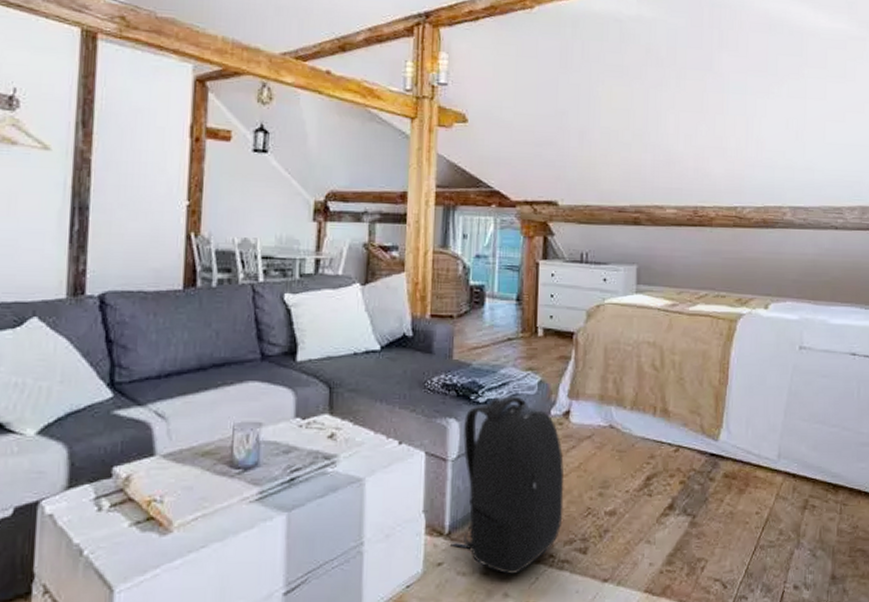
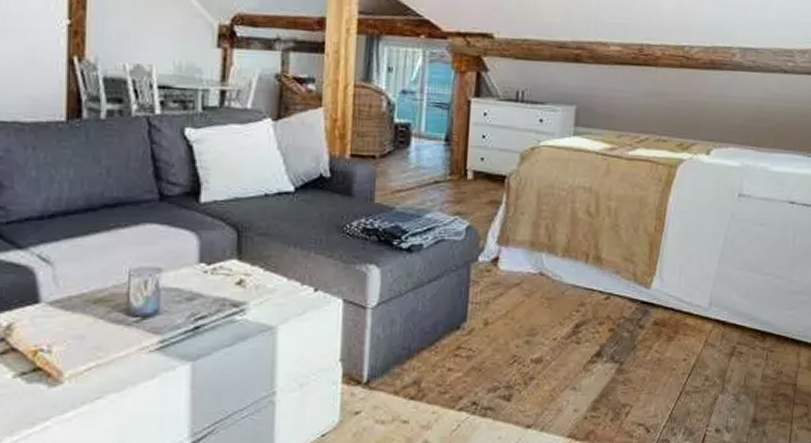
backpack: present [451,396,564,575] -> none [369,241,491,423]

